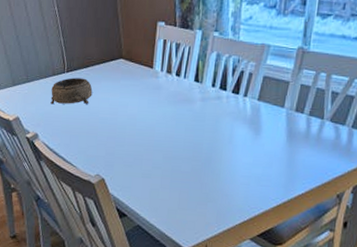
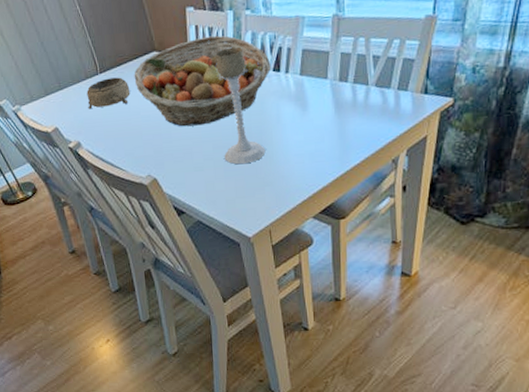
fruit basket: none [98,51,231,135] -> present [134,35,271,127]
candle holder: none [172,64,214,178] -> present [215,46,266,165]

